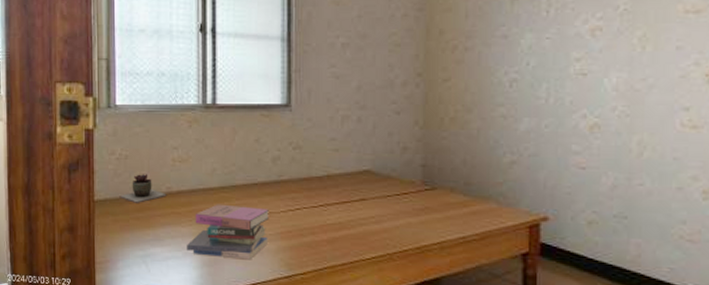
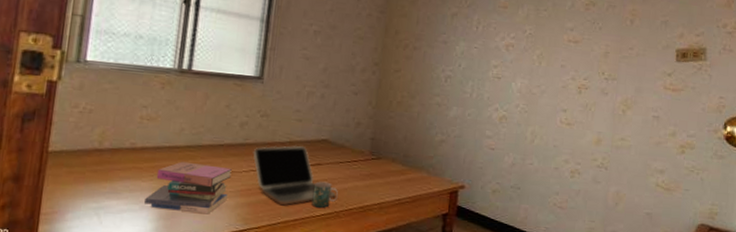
succulent plant: present [119,174,167,203] -> none [77,128,130,157]
laptop: none [289,178,387,247] -> present [253,145,336,205]
mug: none [359,219,390,250] -> present [311,181,339,208]

